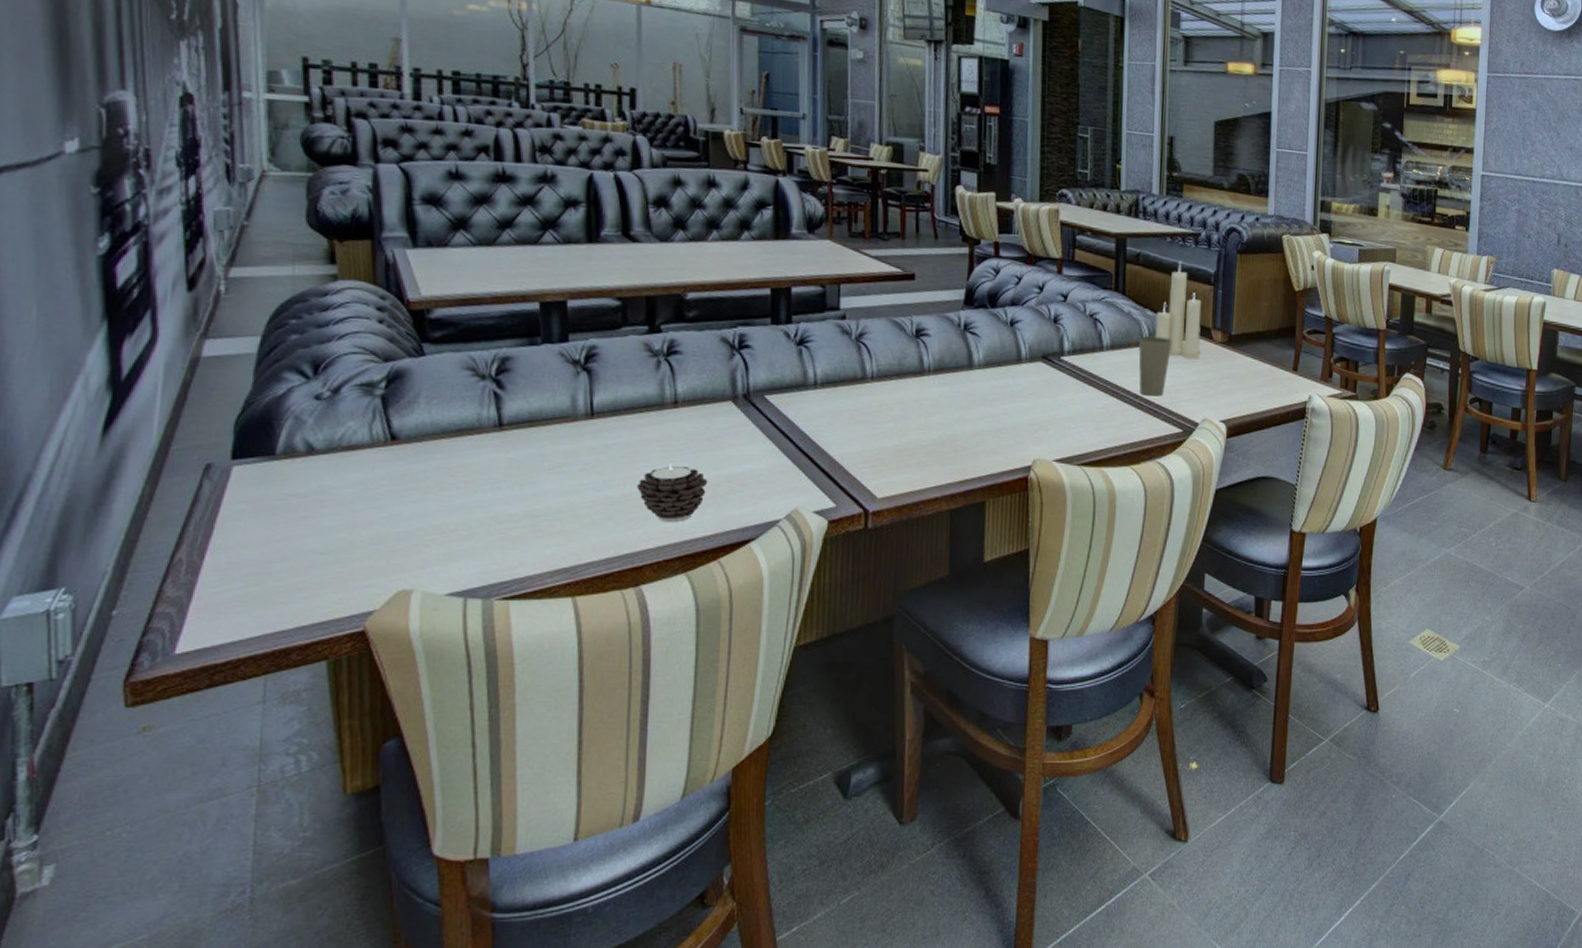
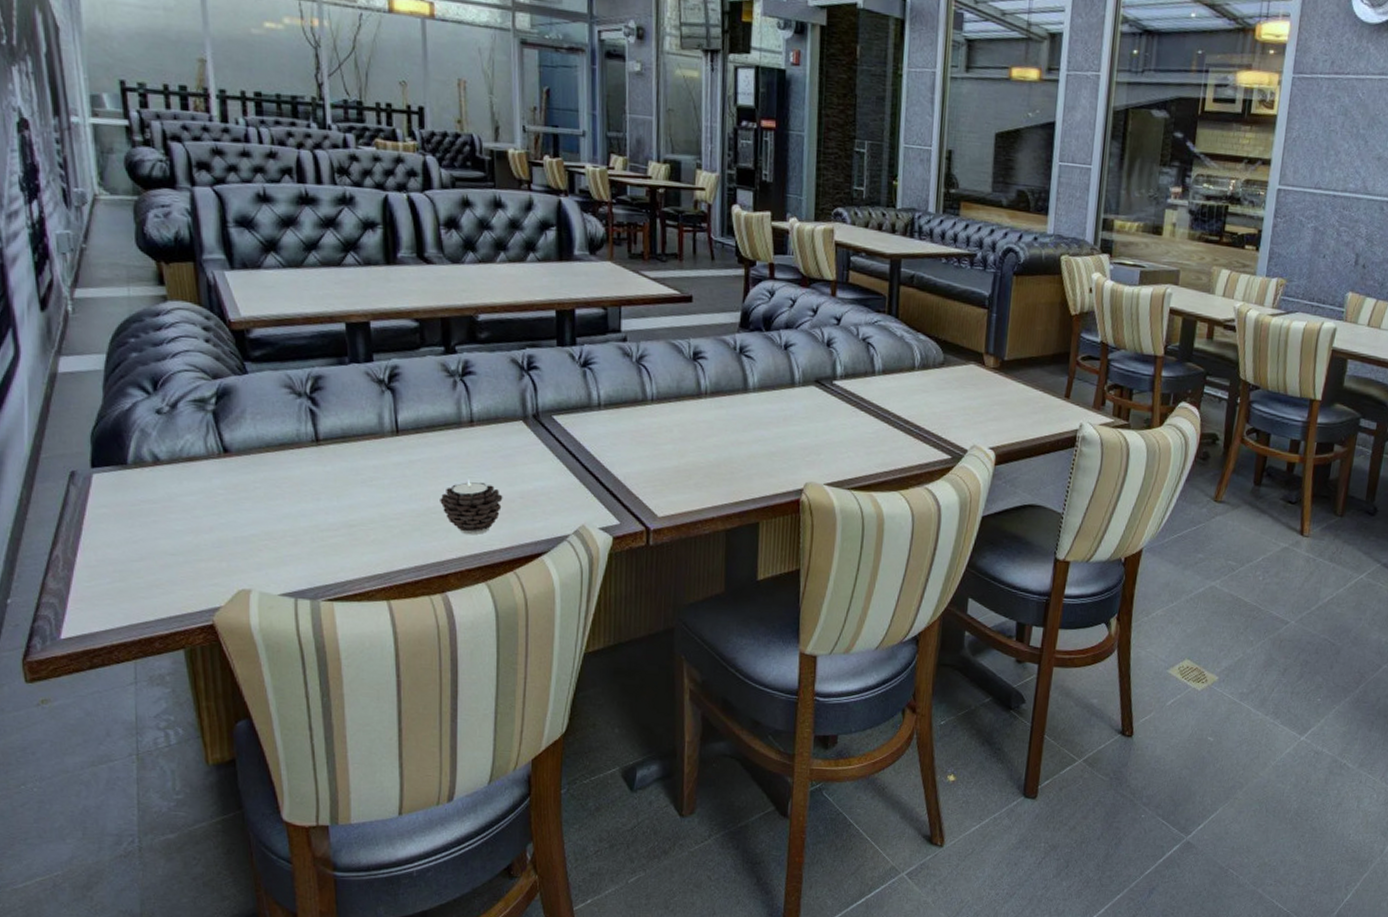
cup: present [1138,335,1173,396] -> none [909,360,944,422]
candle: present [1155,260,1202,360] -> none [927,283,975,386]

